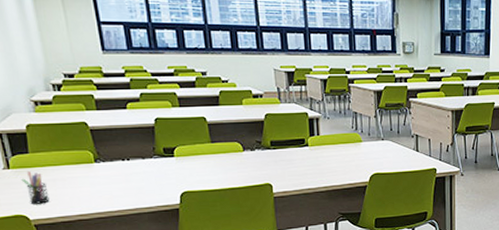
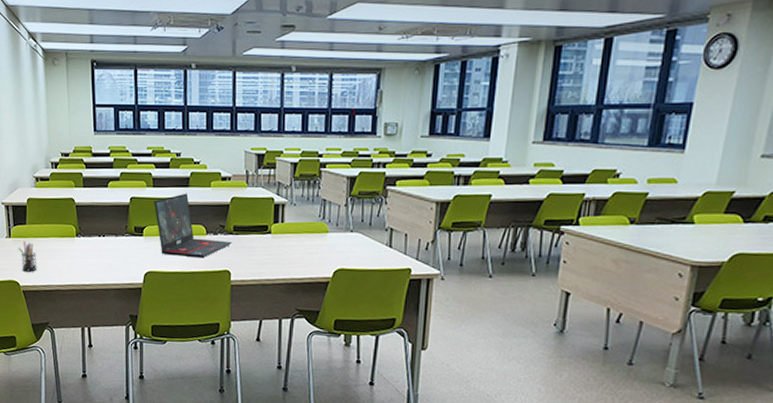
laptop: none [182,111,271,175] -> present [154,193,232,258]

